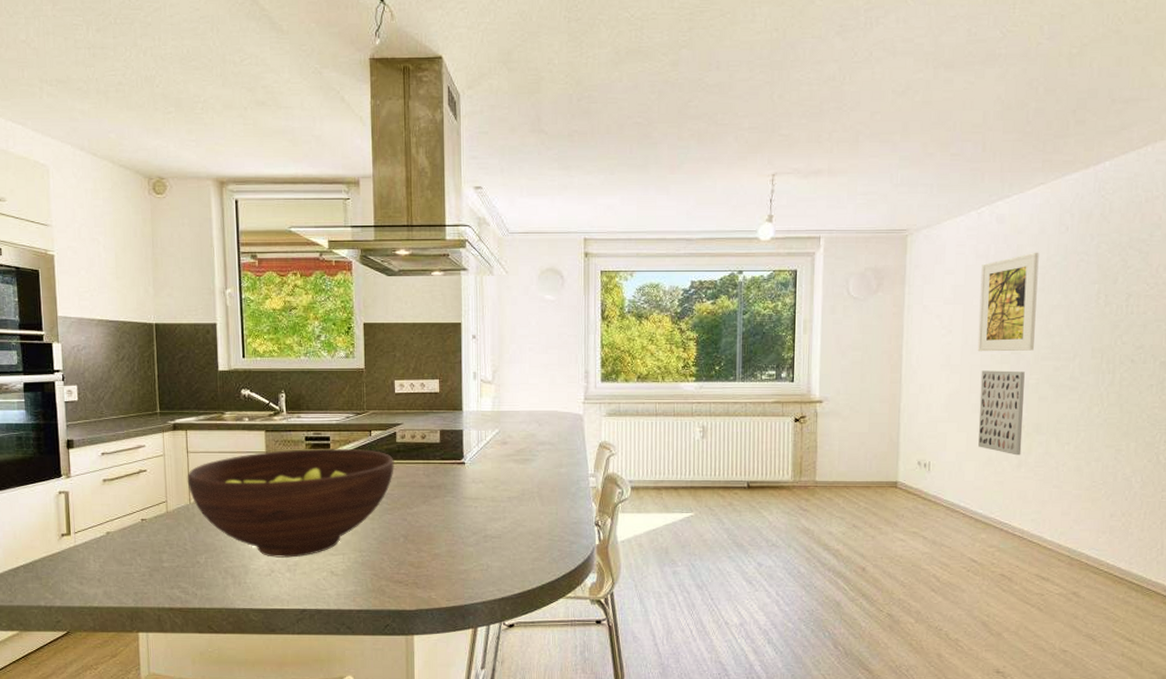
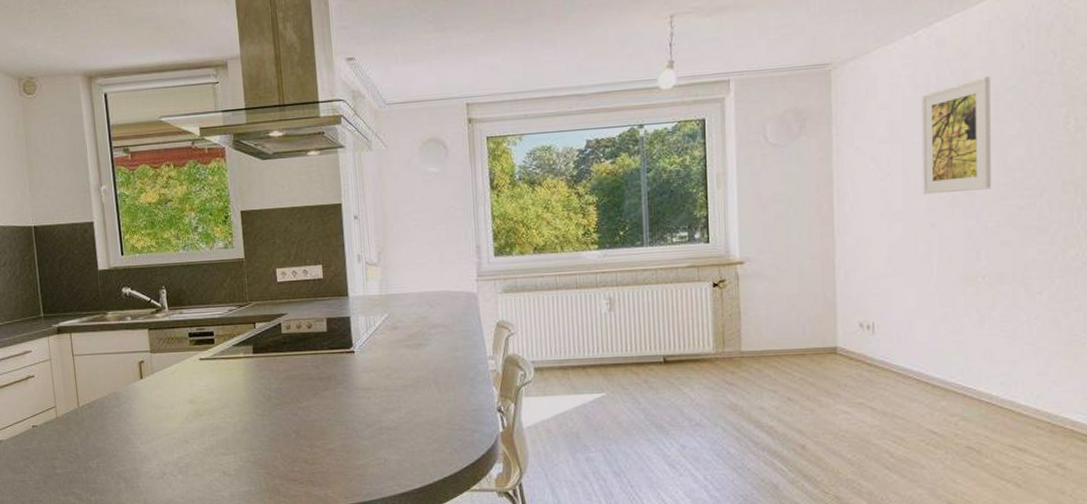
fruit bowl: present [187,448,394,558] -> none [74,343,281,460]
wall art: present [978,370,1025,456] -> none [929,213,983,310]

